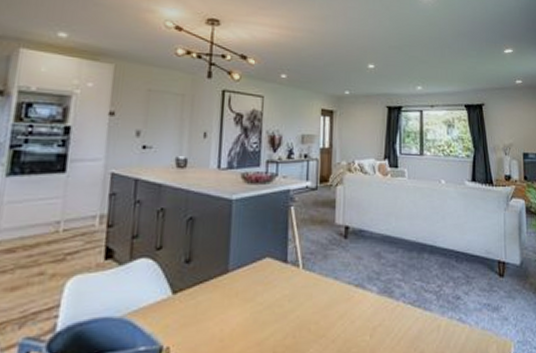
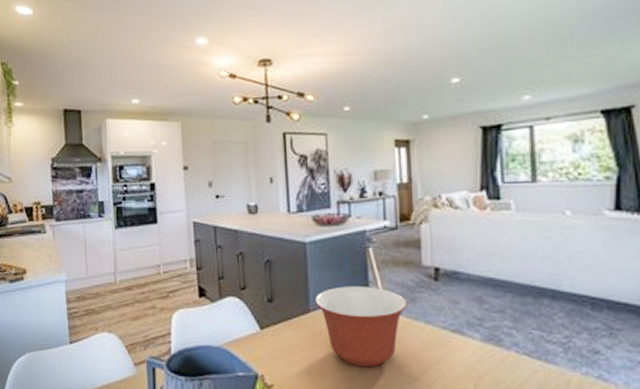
mixing bowl: none [234,244,320,328] -> present [314,286,407,368]

